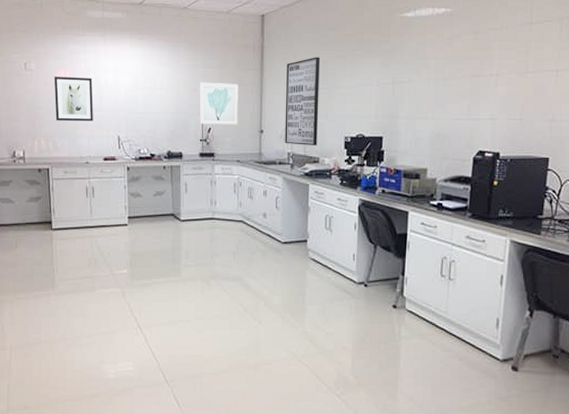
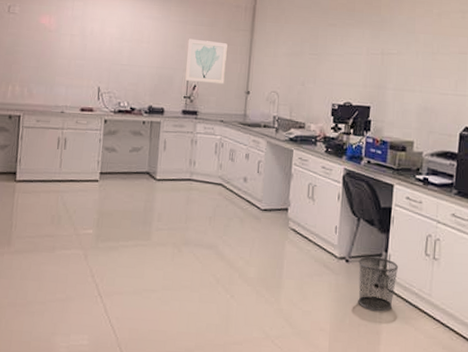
wall art: present [54,76,93,122] -> none [34,22,78,70]
wall art: present [285,57,321,145] -> none [271,22,312,111]
waste bin: none [377,280,416,330] -> present [358,256,399,312]

